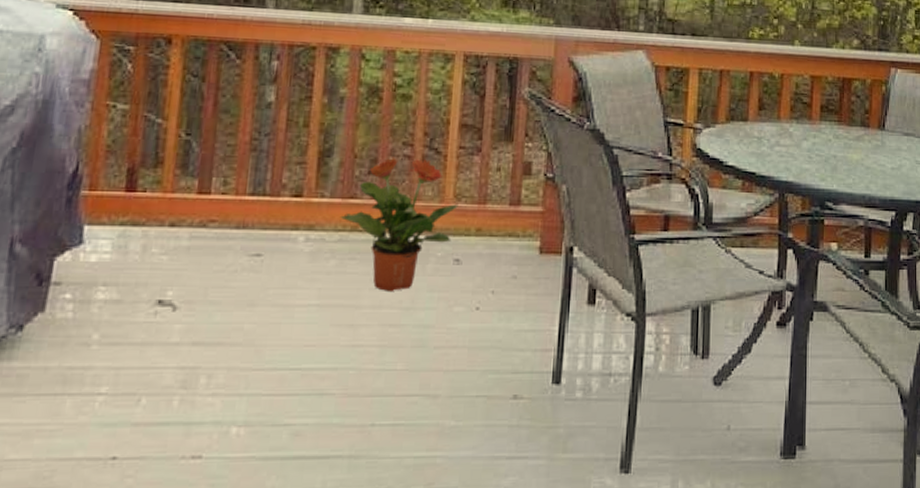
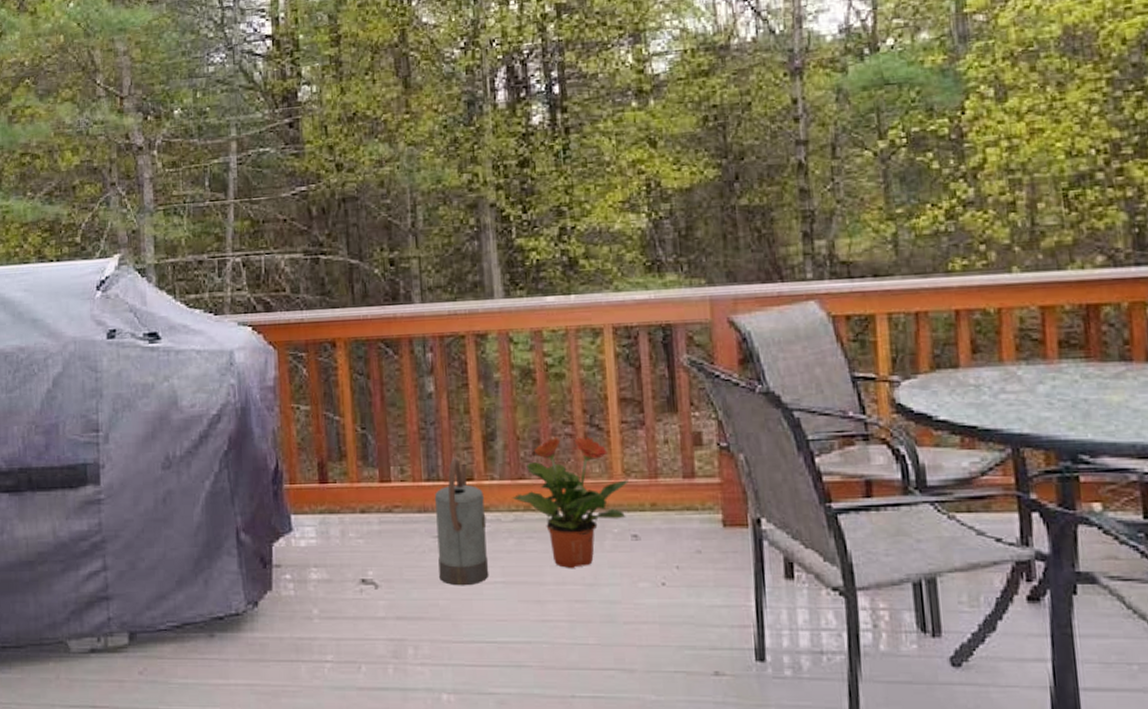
watering can: none [248,171,311,309] -> present [434,456,489,586]

